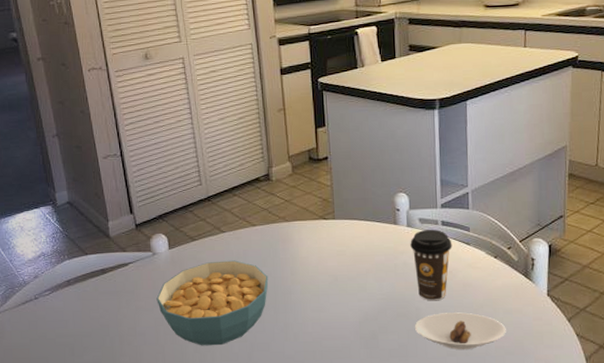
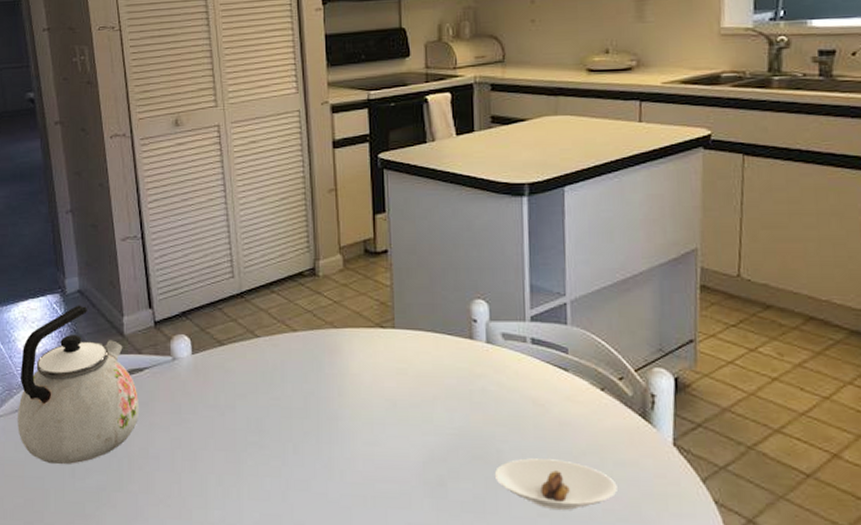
kettle: none [20,214,126,345] -> present [18,305,139,464]
cereal bowl: present [156,260,269,346] -> none [174,372,310,479]
coffee cup: present [410,230,453,301] -> none [490,348,545,442]

